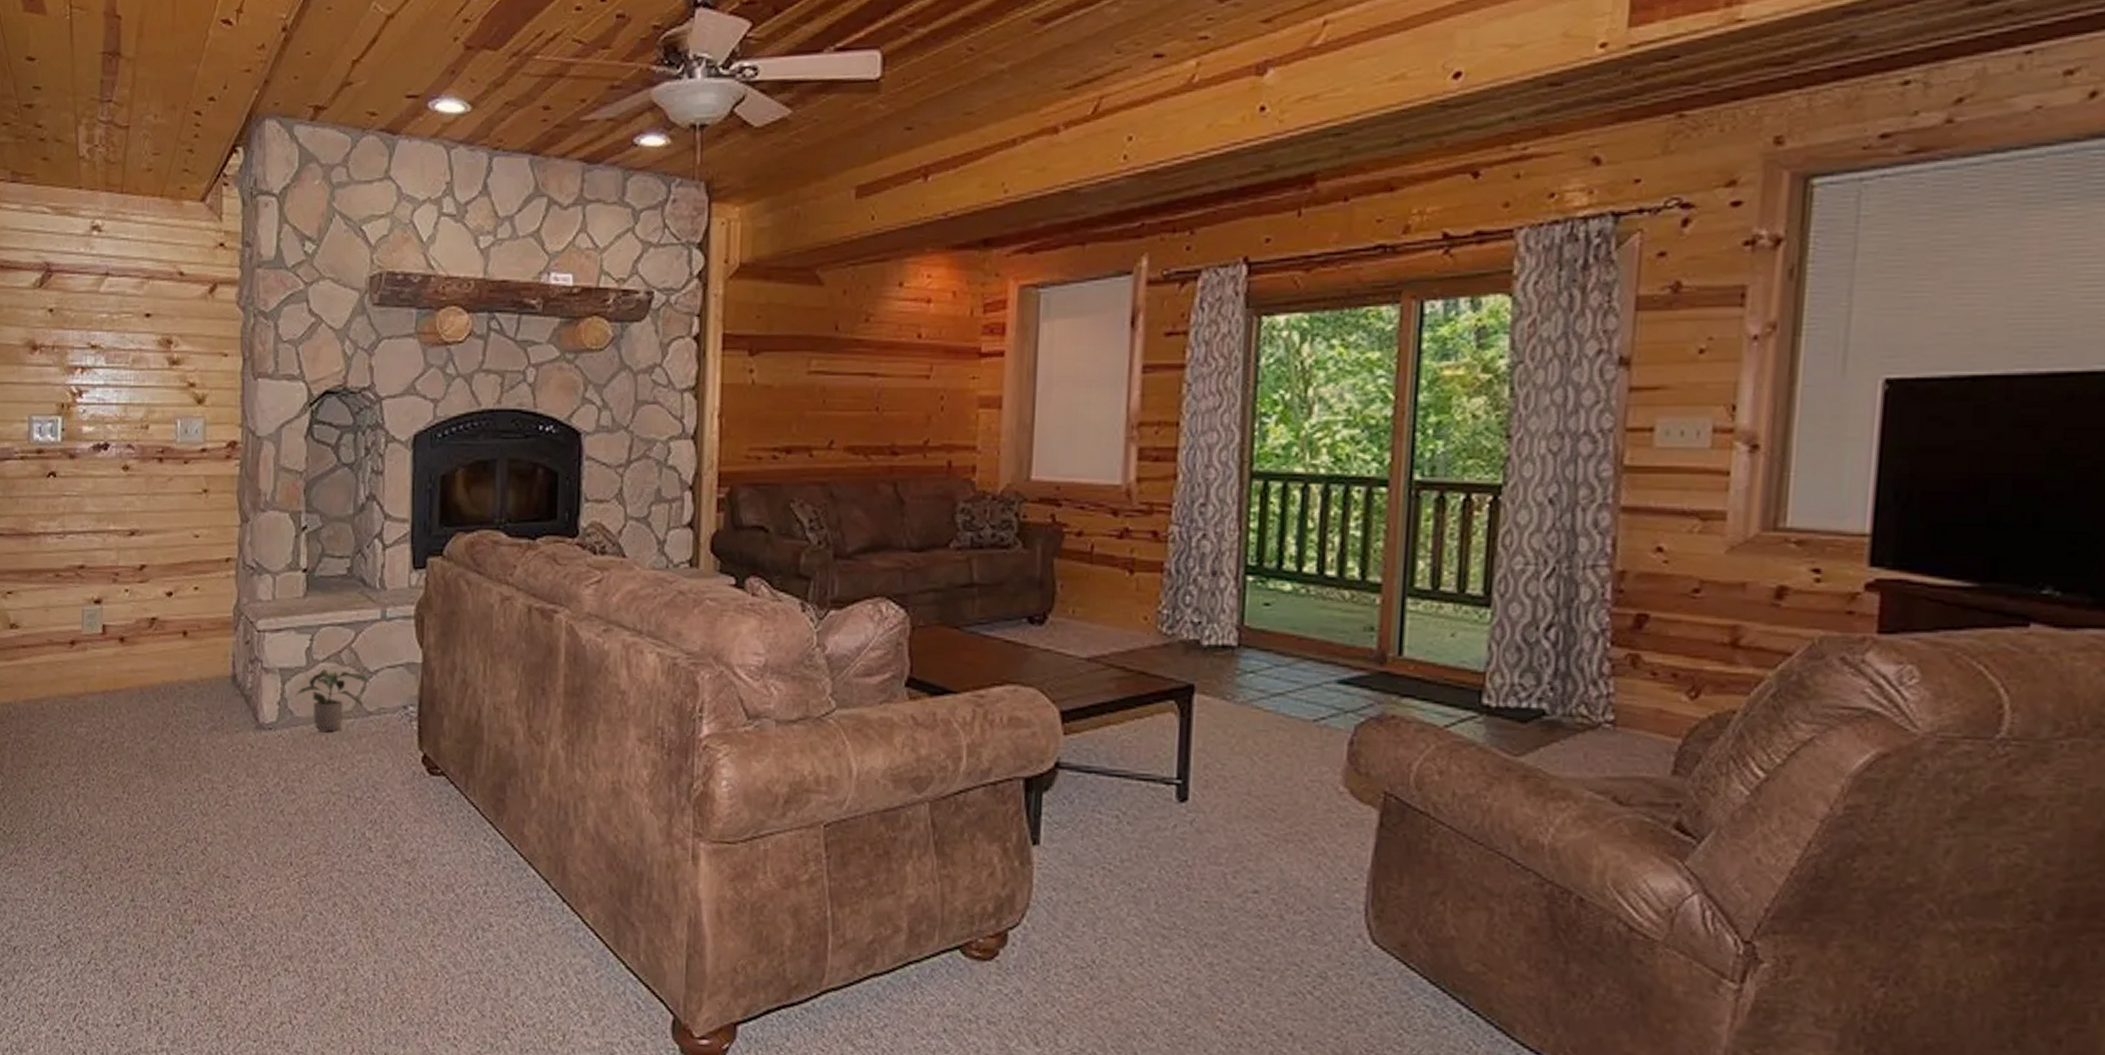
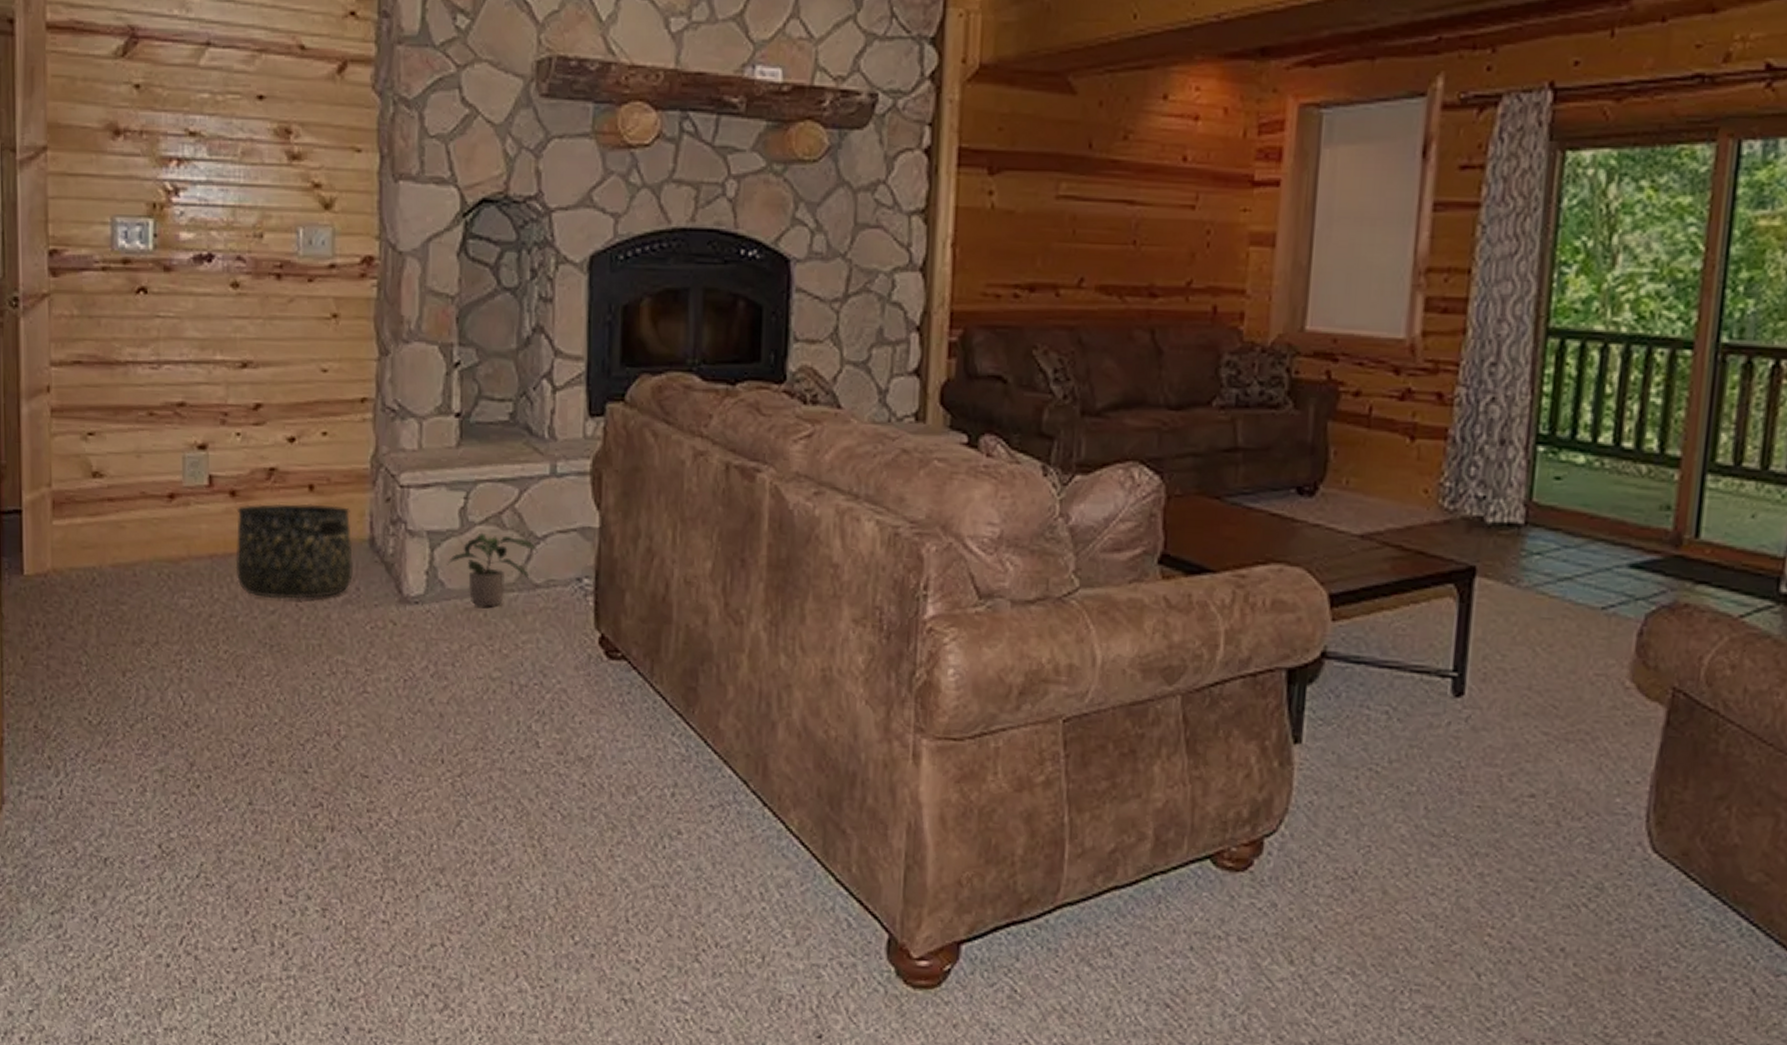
basket: none [123,647,218,727] -> present [235,503,353,600]

